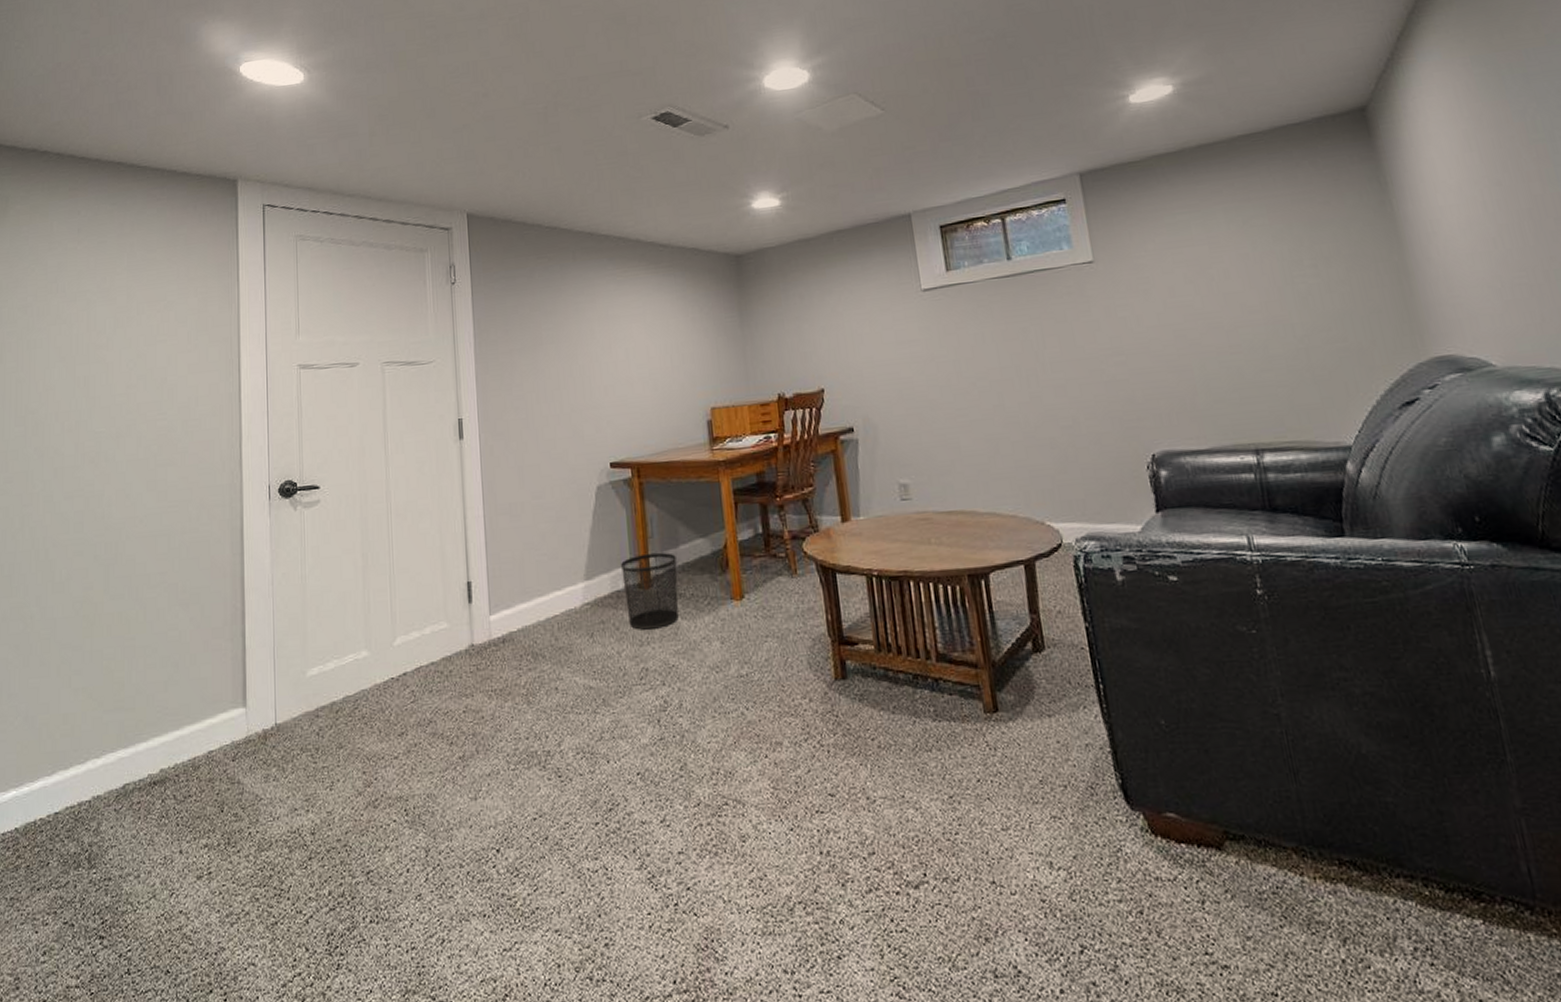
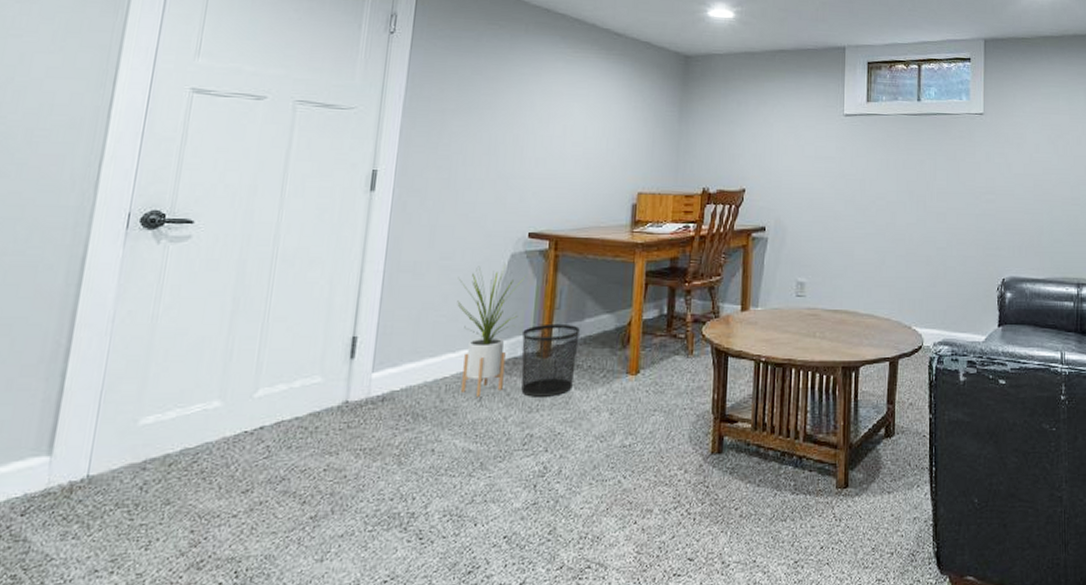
house plant: none [551,496,615,633] -> present [457,263,526,397]

